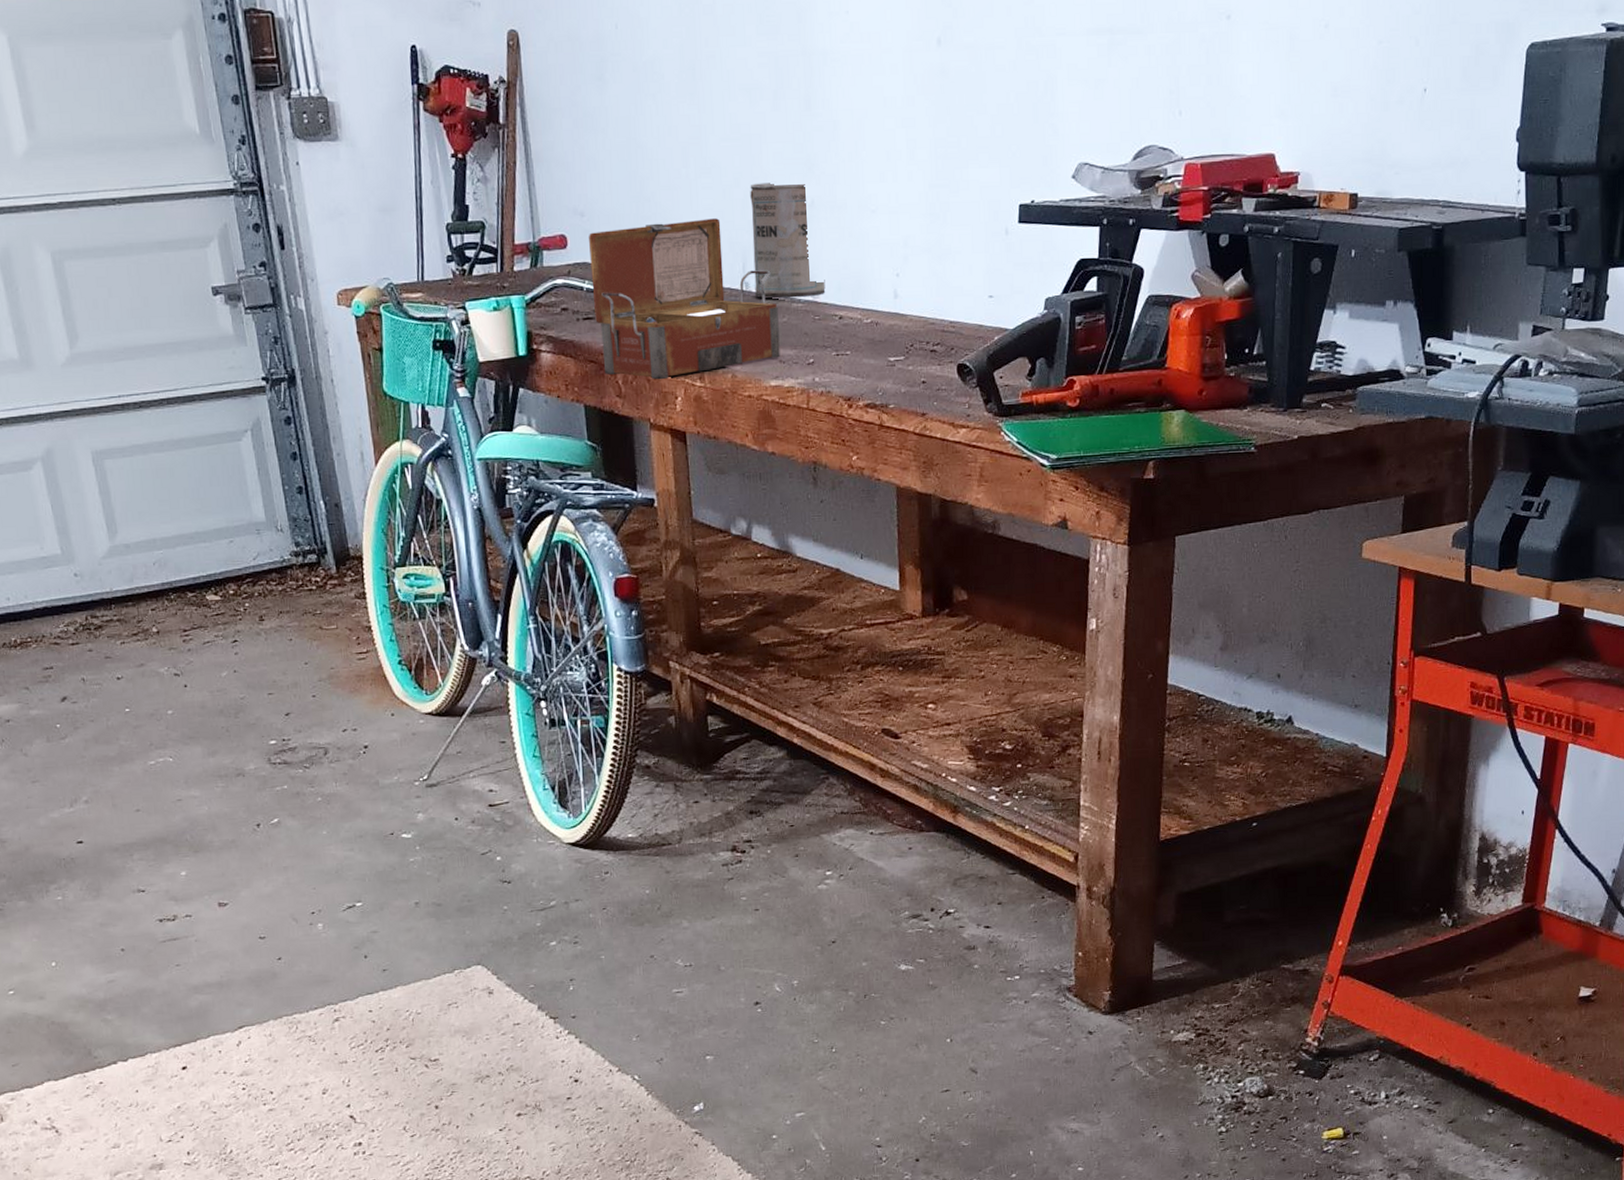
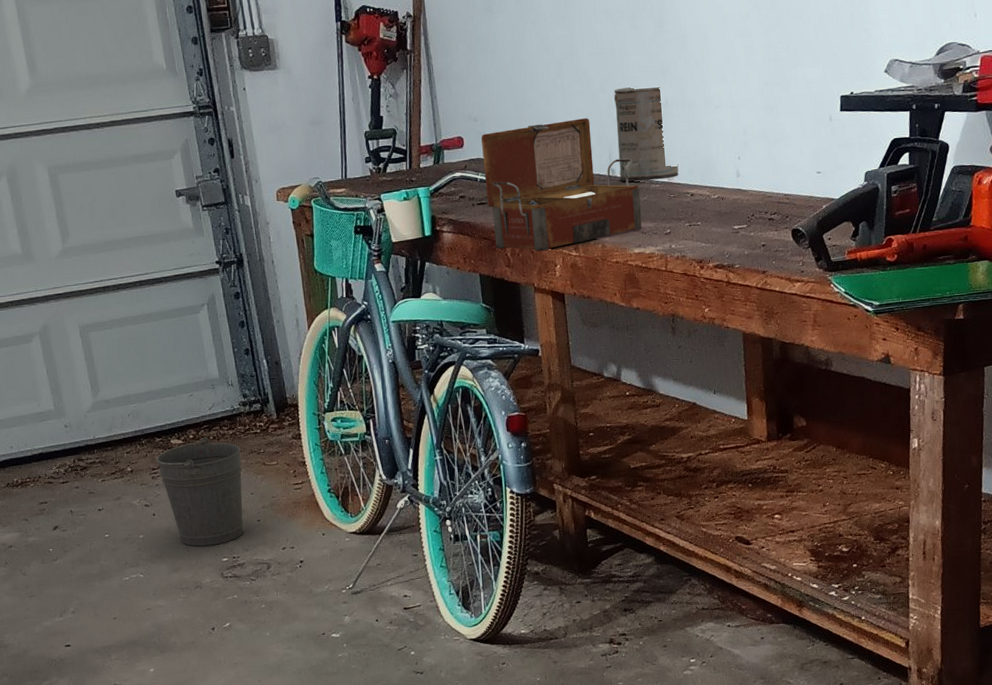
bucket: none [187,593,295,726] -> present [155,437,244,547]

